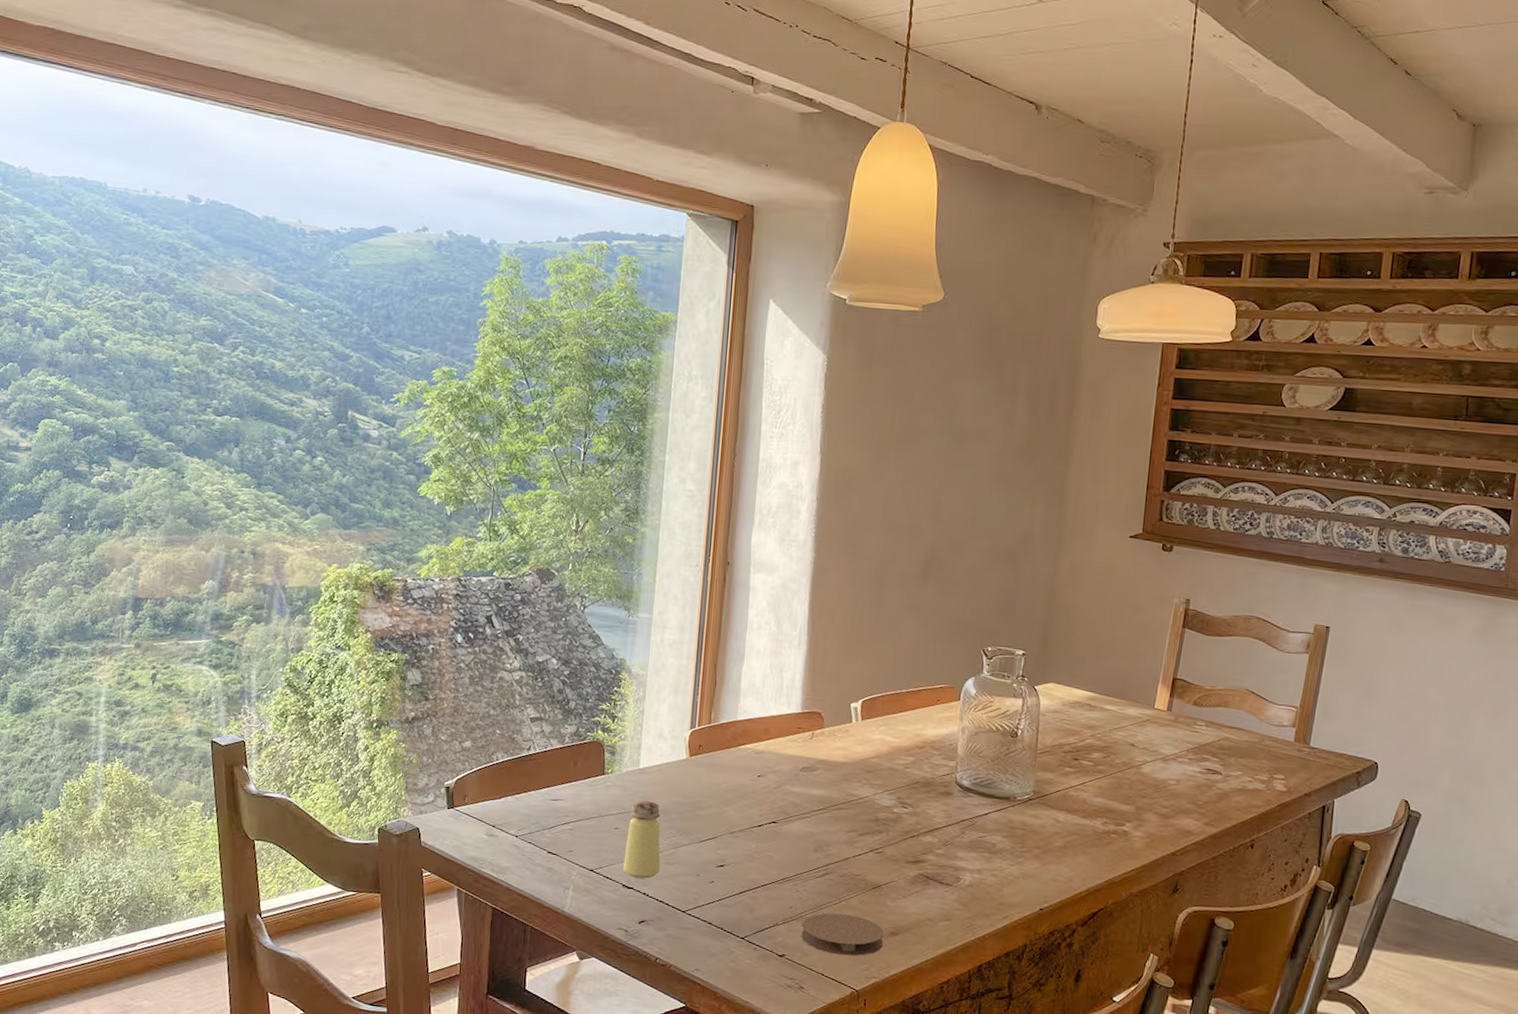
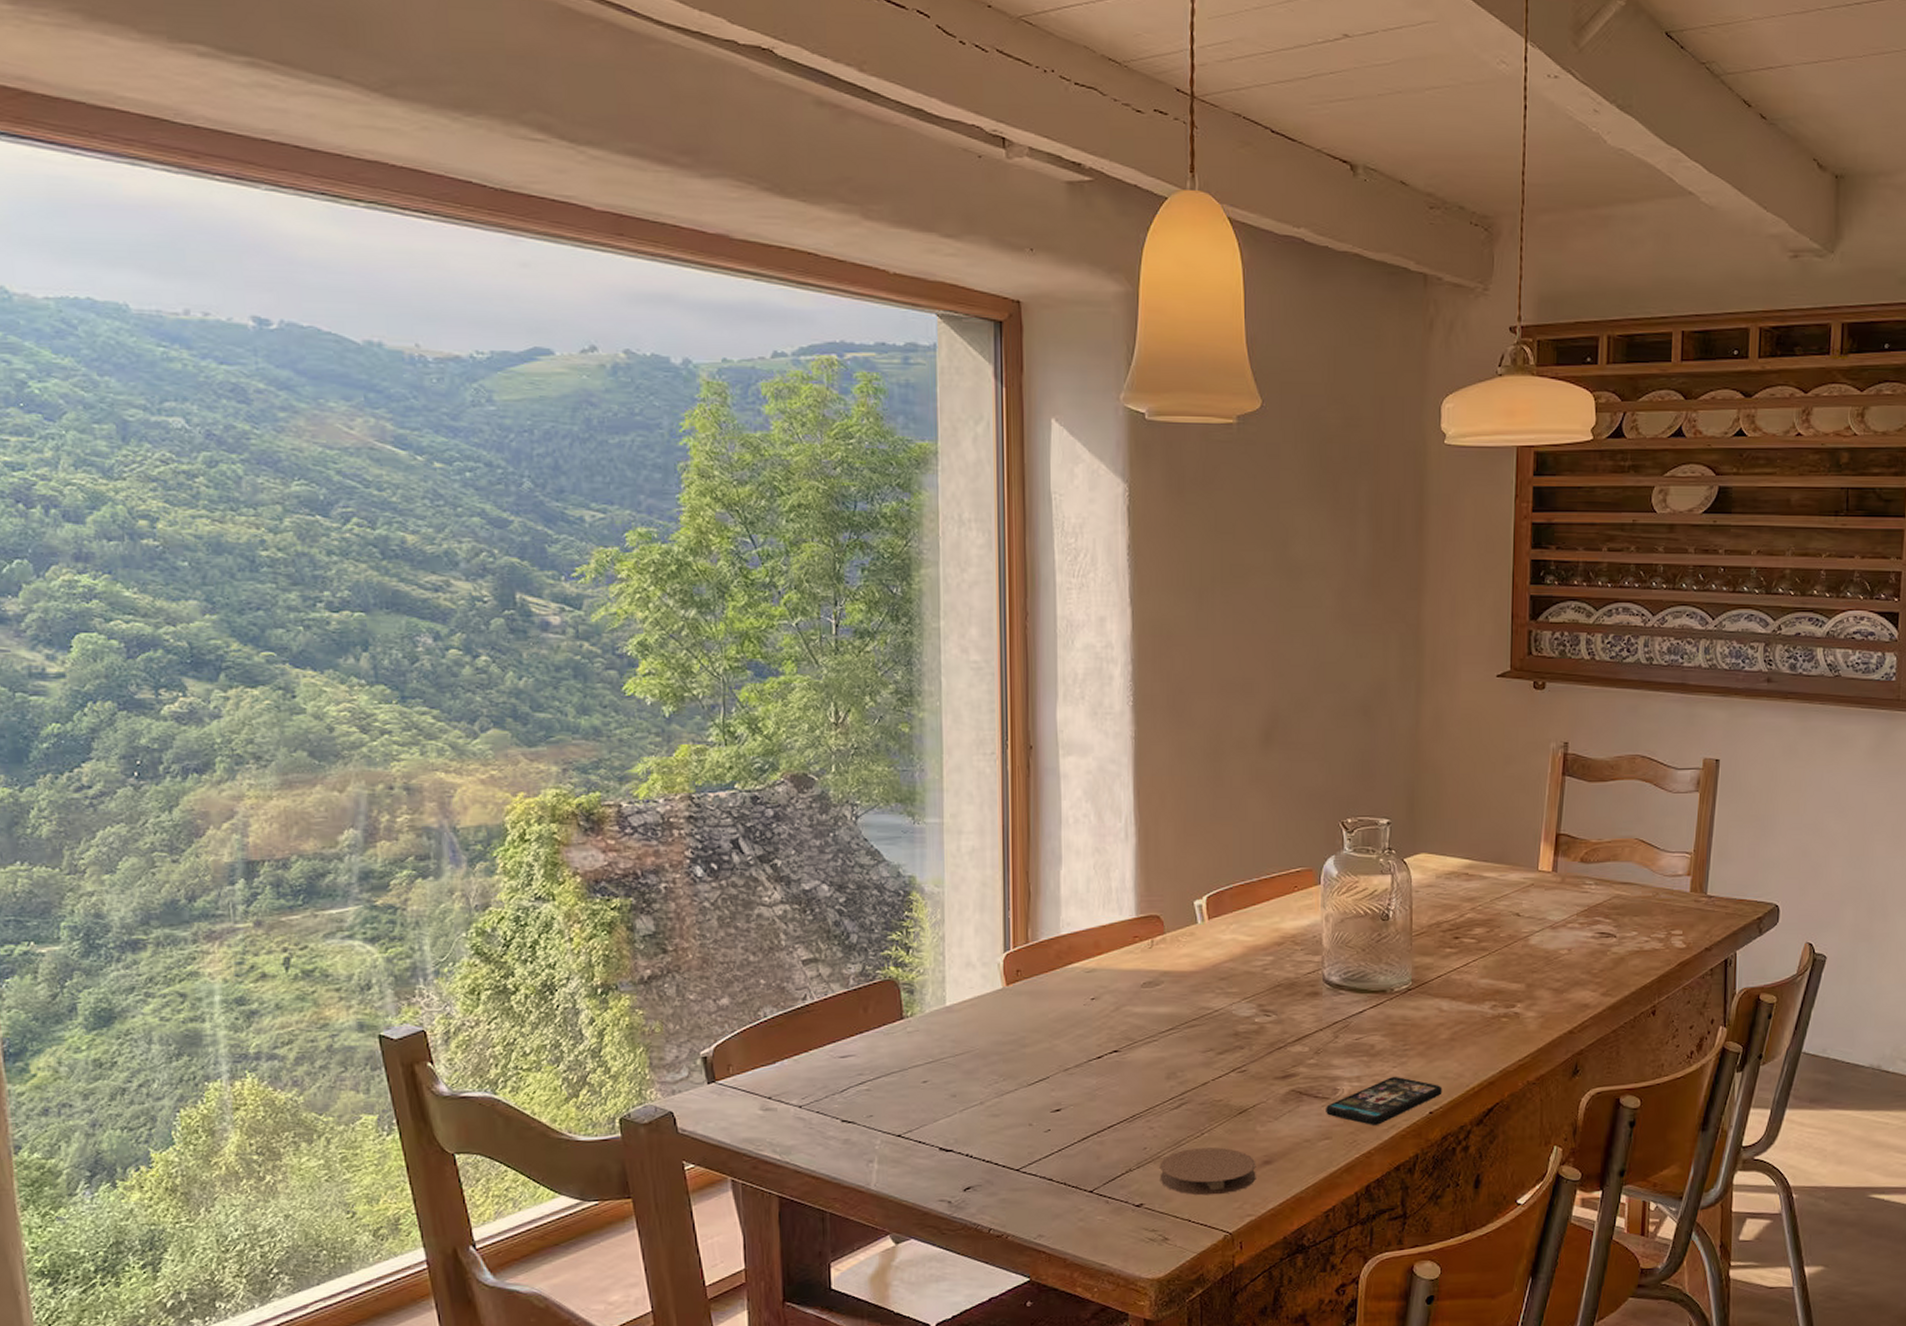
saltshaker: present [623,800,661,879] -> none [938,1044,983,1137]
smartphone: none [948,874,1053,914] -> present [1326,1077,1442,1125]

